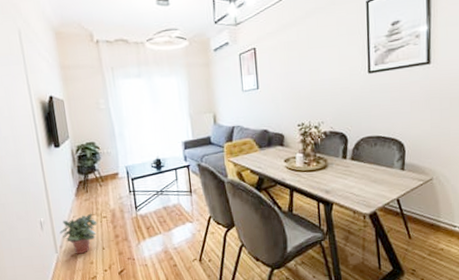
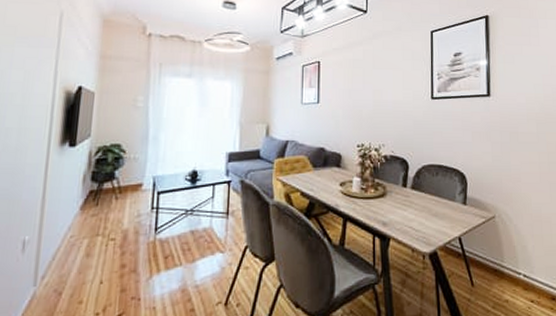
potted plant: present [60,213,97,254] -> none [46,233,101,289]

